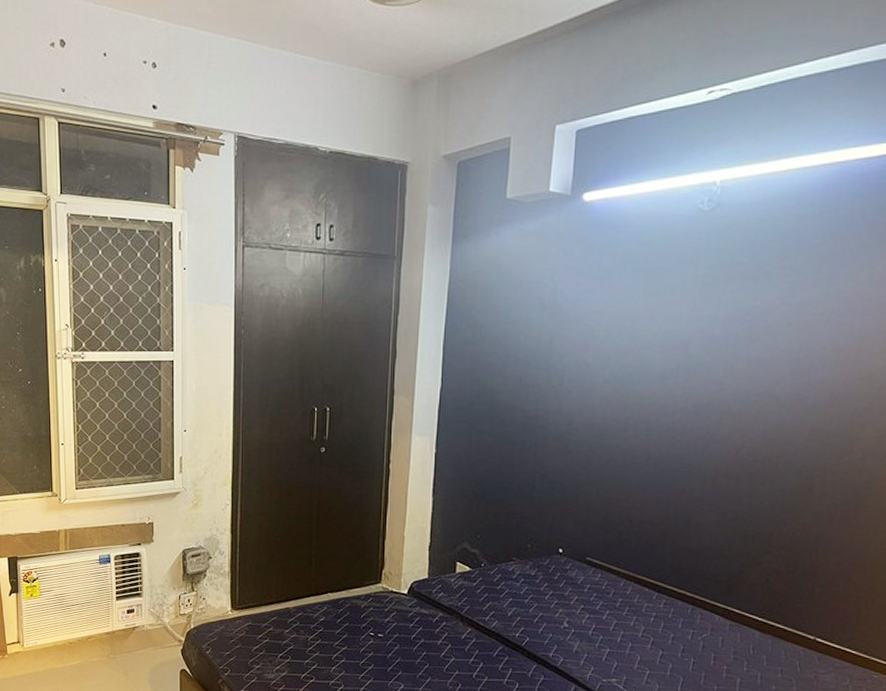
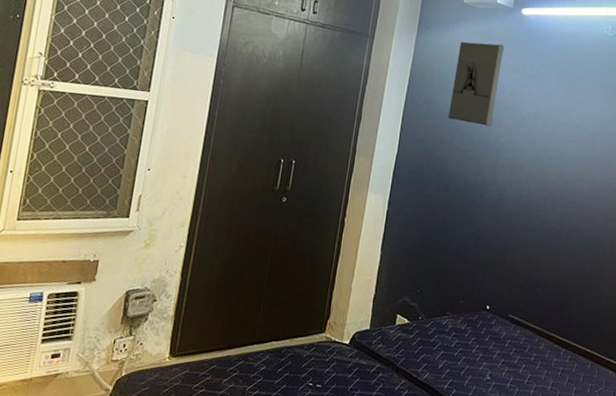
wall sculpture: none [498,243,562,345] -> present [448,42,504,126]

